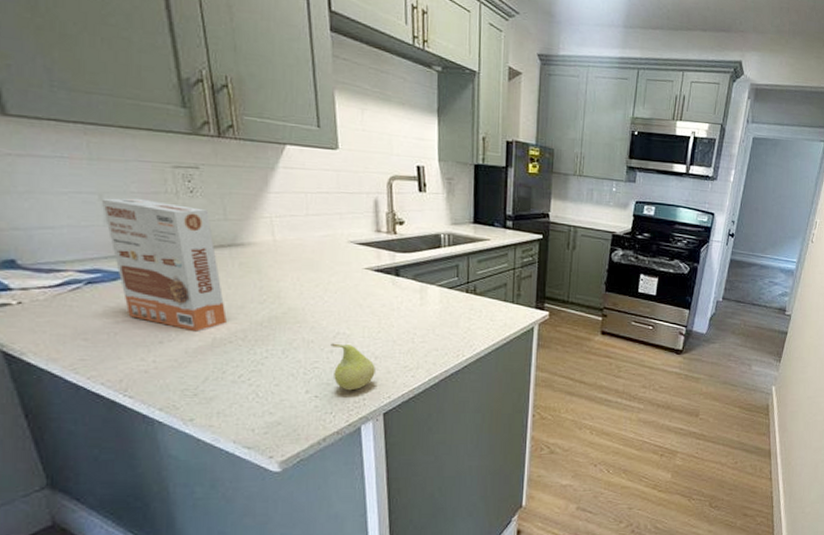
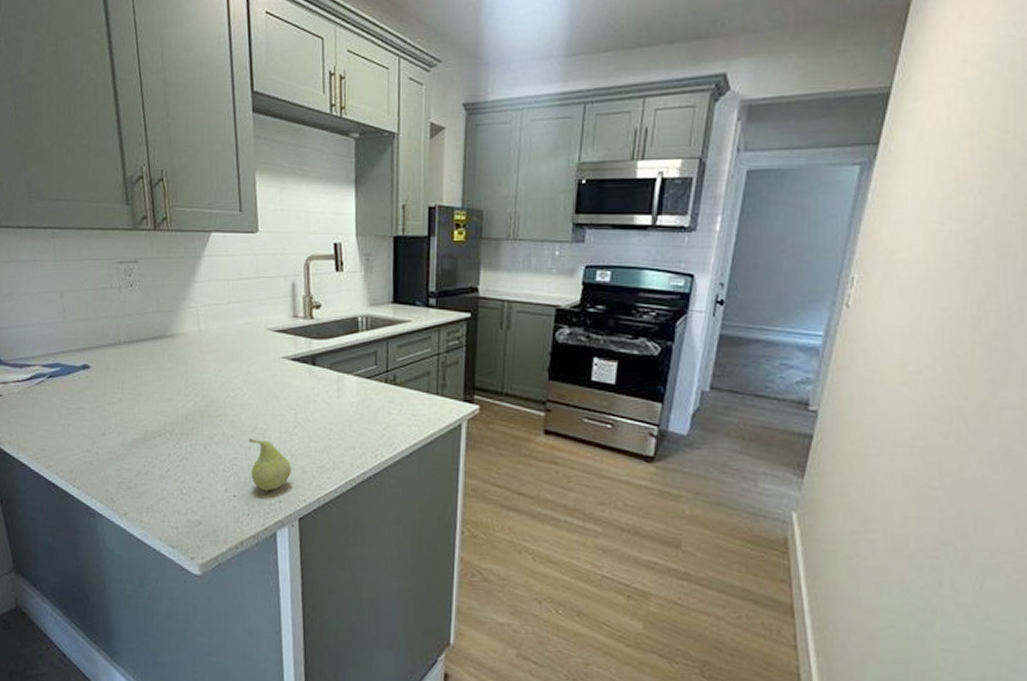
cereal box: present [101,198,227,332] -> none [62,294,157,425]

